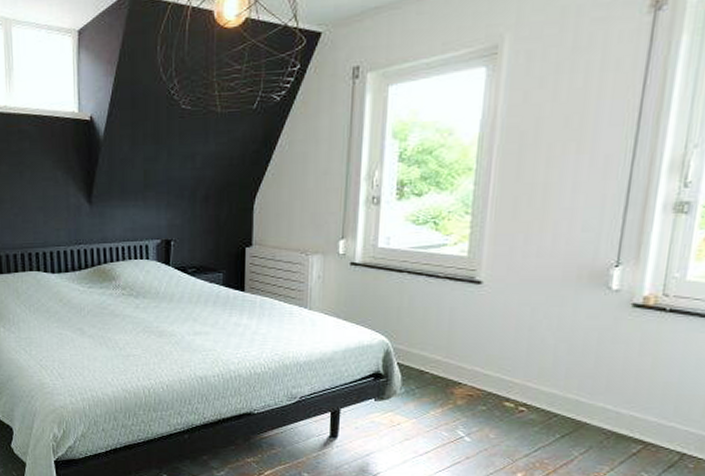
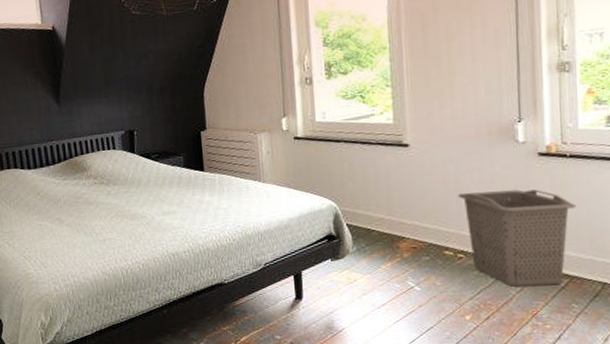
laundry basket: none [530,340,667,450] -> present [458,189,576,287]

